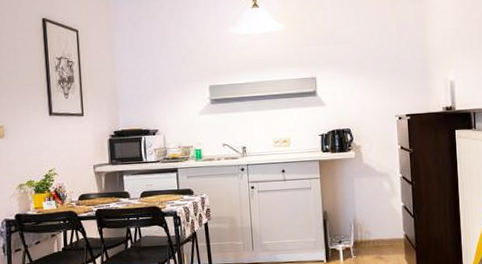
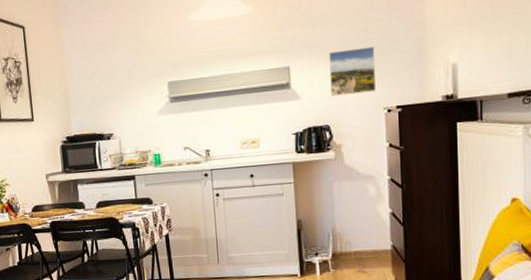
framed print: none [349,63,389,104] -> present [329,46,377,97]

